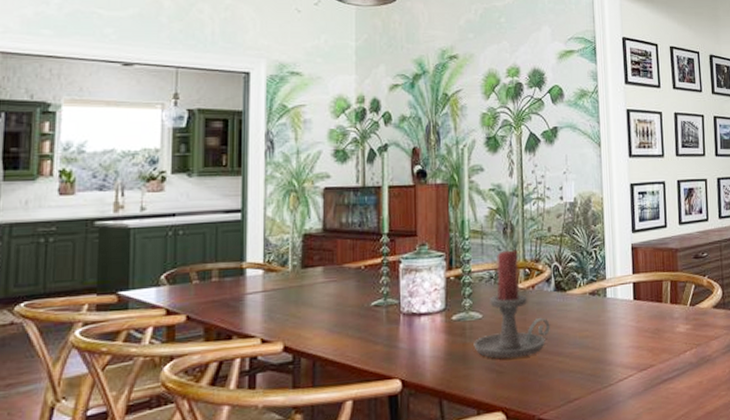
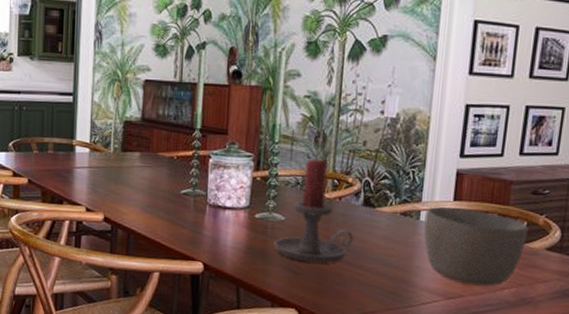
bowl: none [610,280,697,354] -> present [423,207,529,287]

